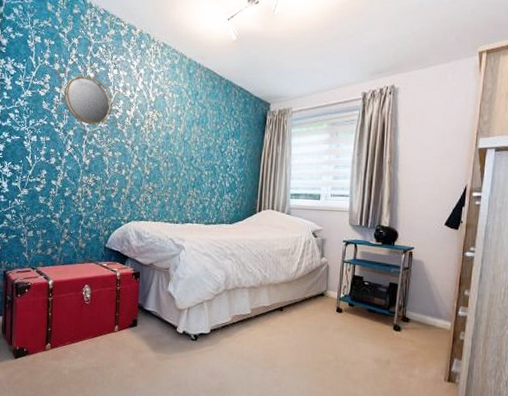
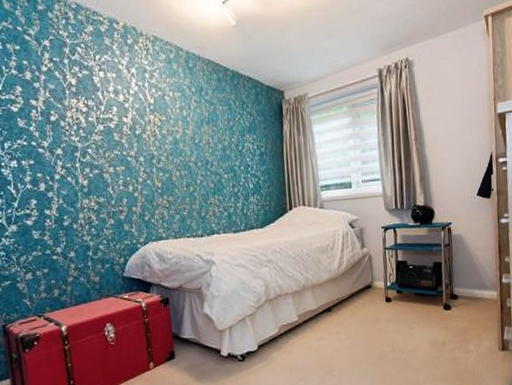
home mirror: present [53,62,121,138] -> none [27,66,116,156]

